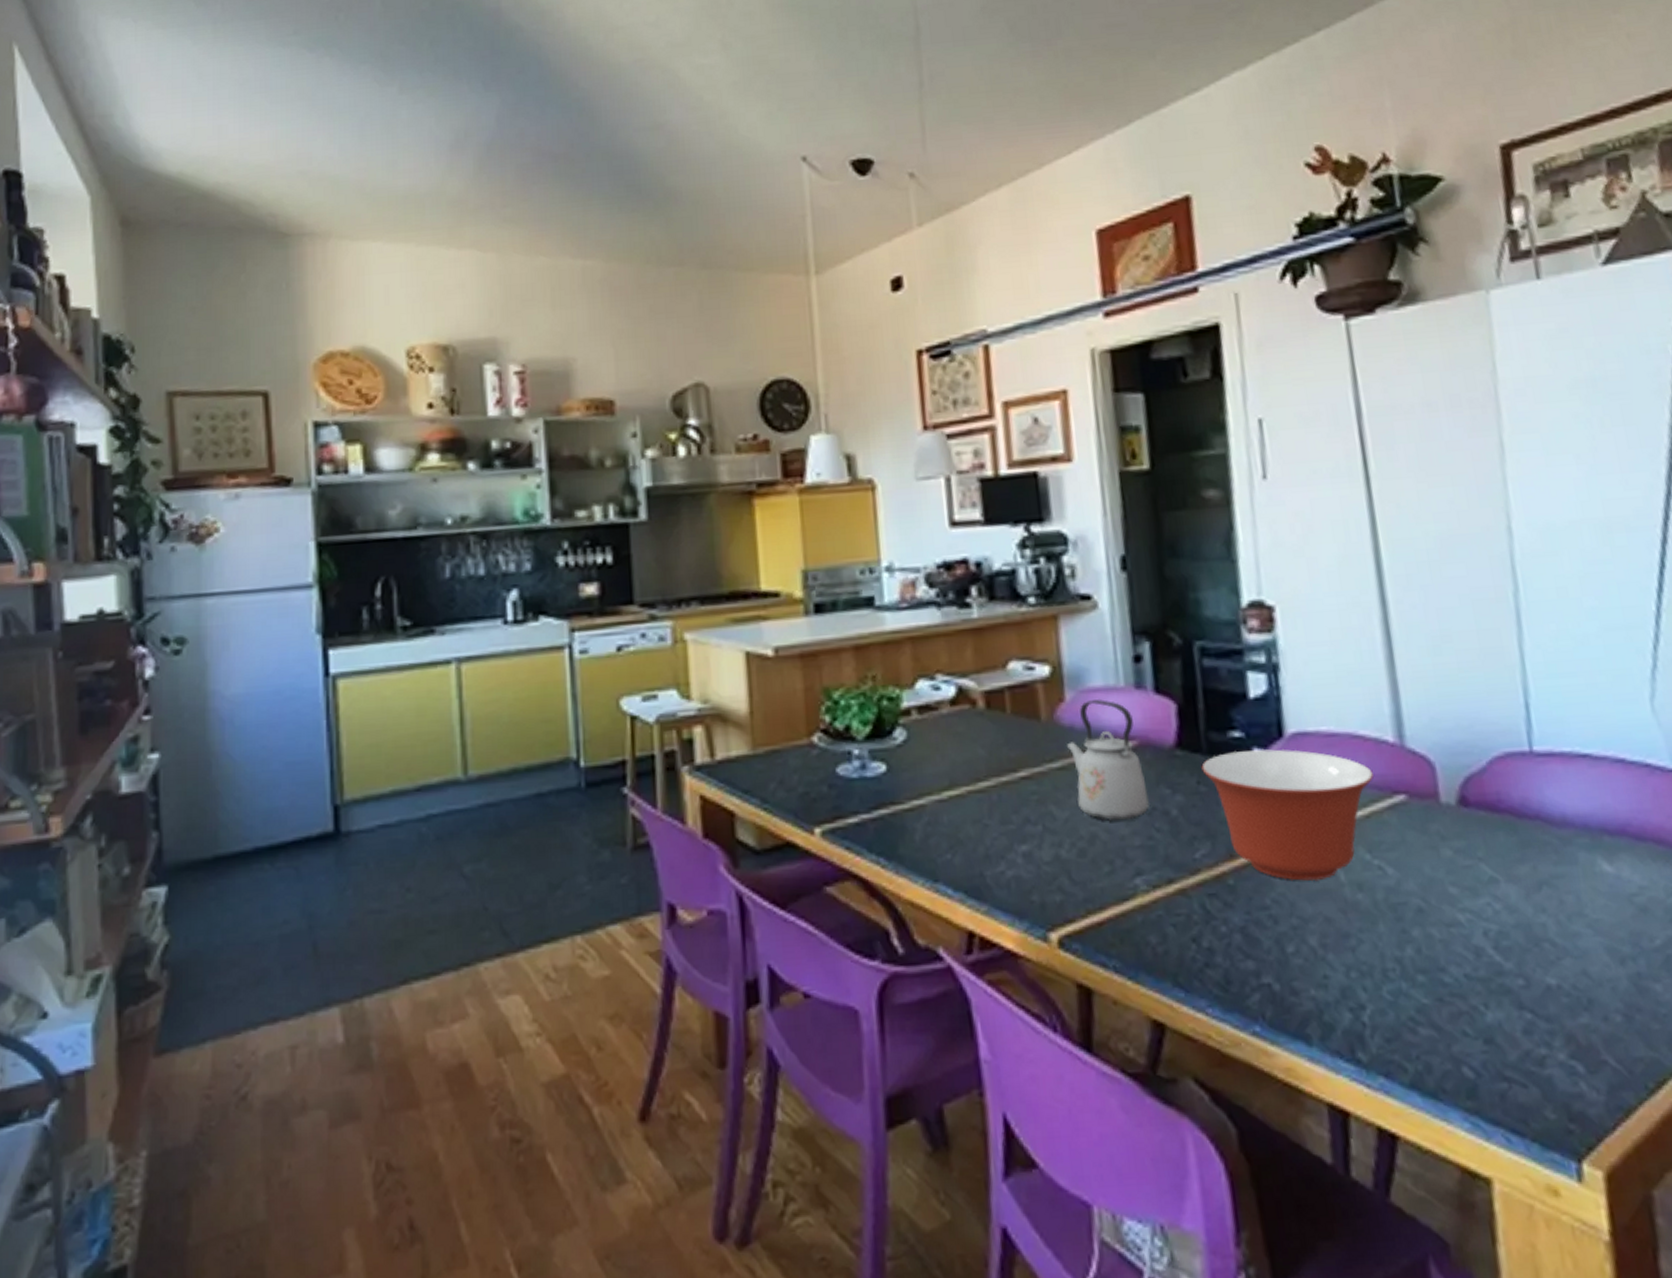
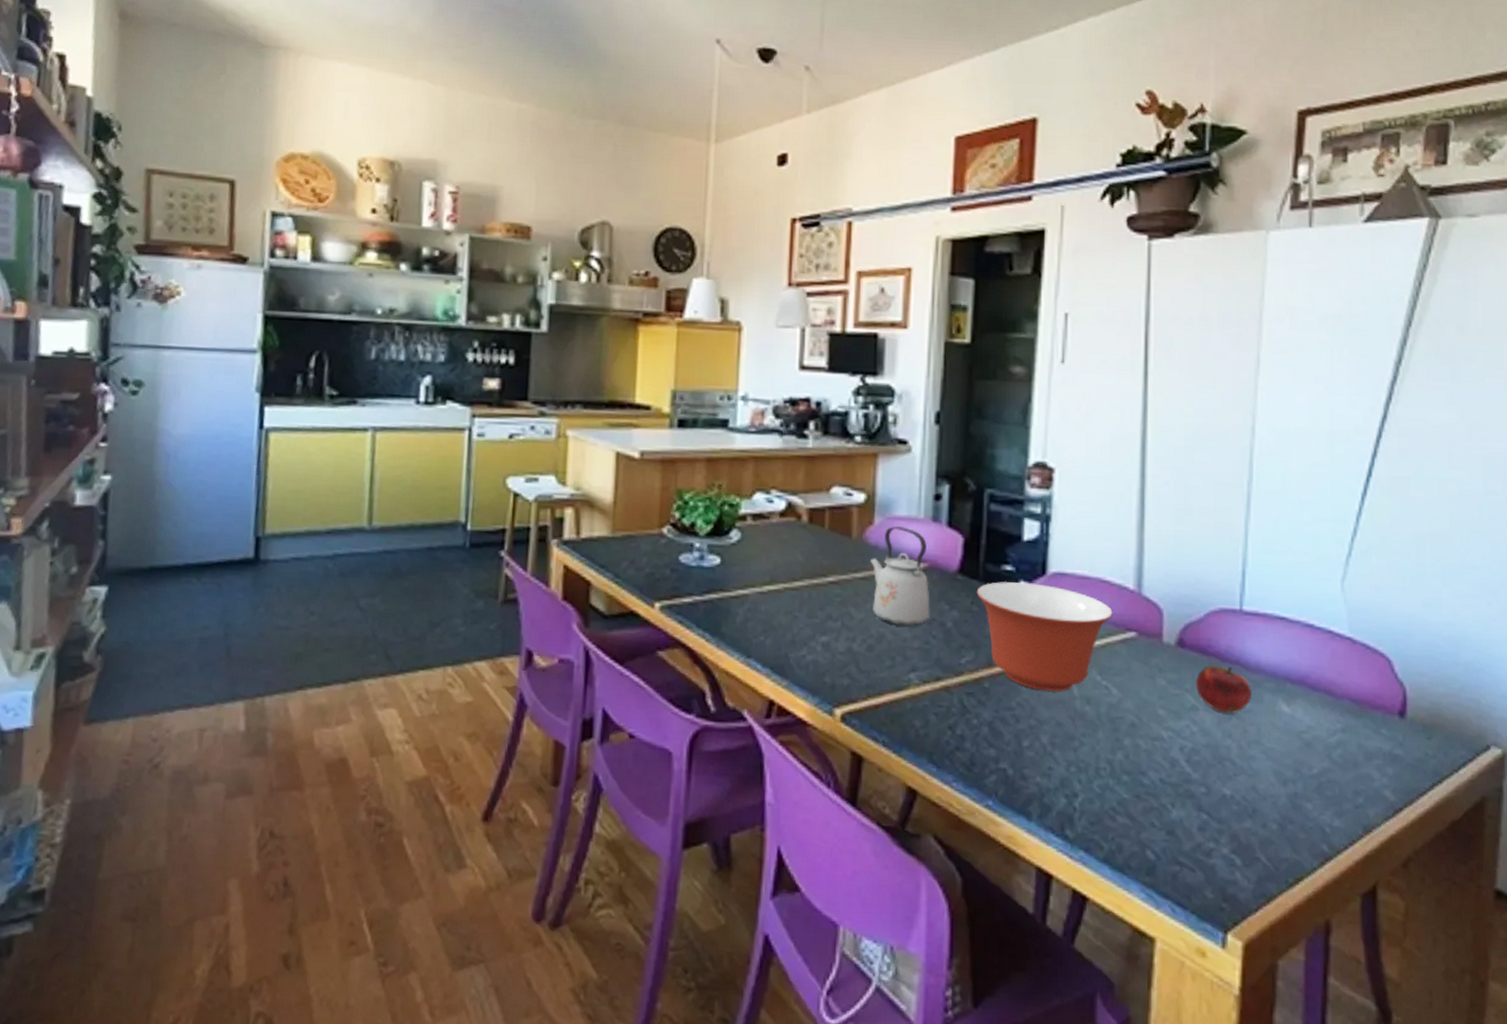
fruit: none [1489,823,1563,883] -> present [1195,664,1251,714]

